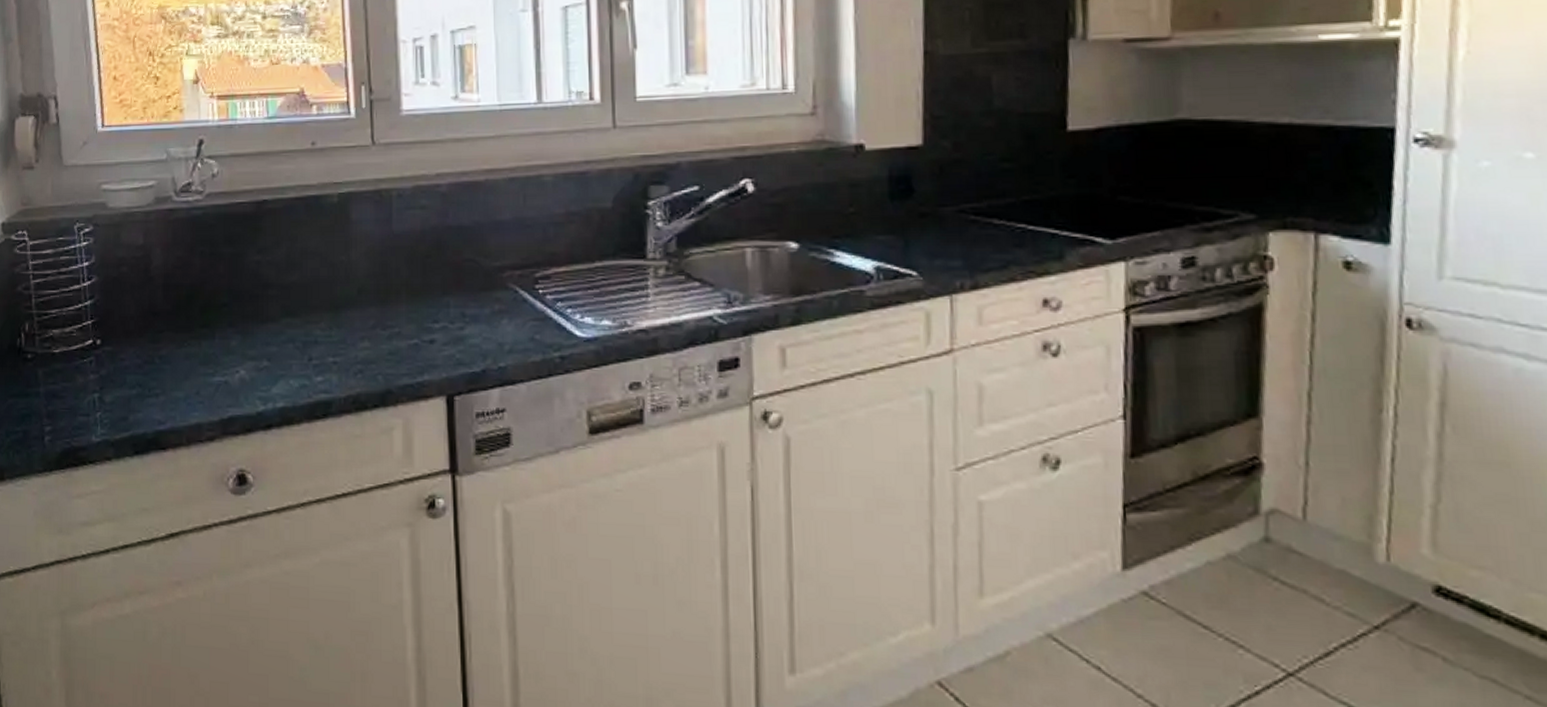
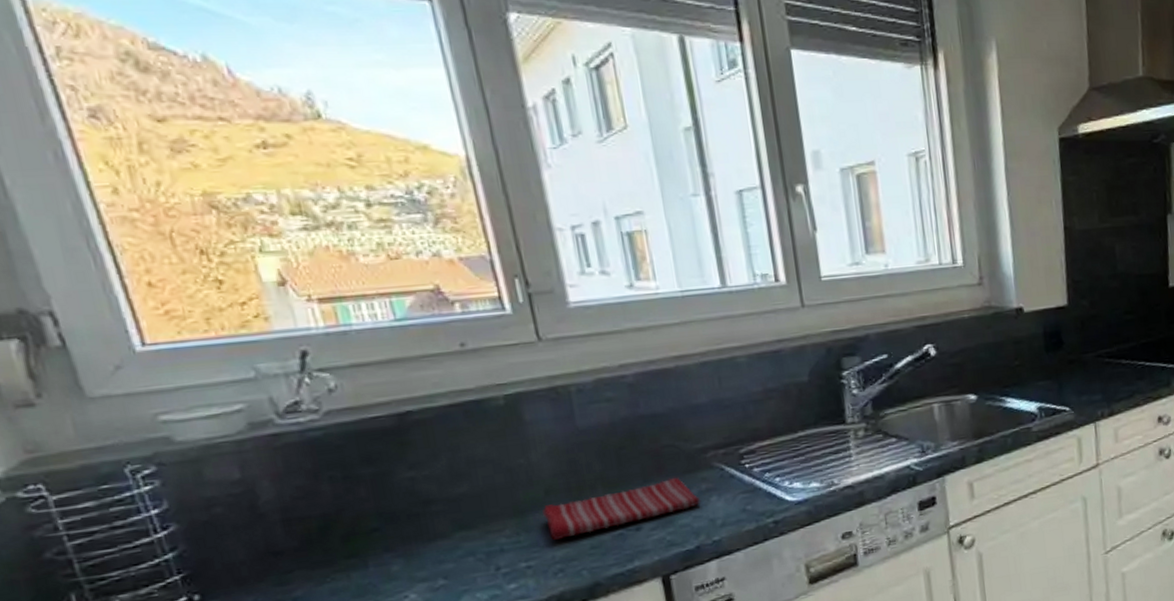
dish towel: none [354,293,491,340] -> present [543,477,700,540]

